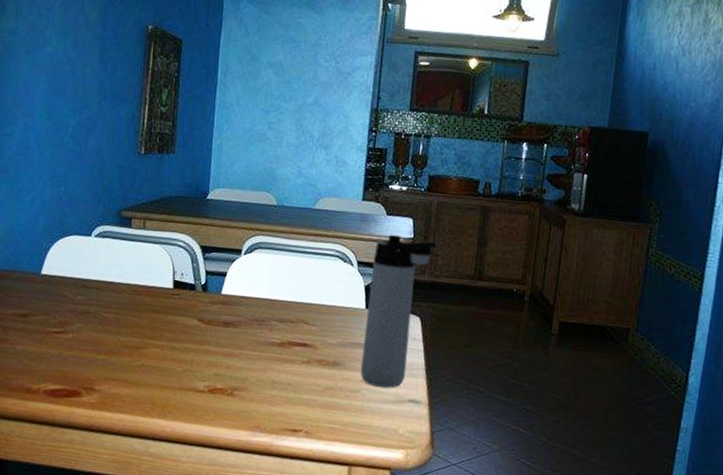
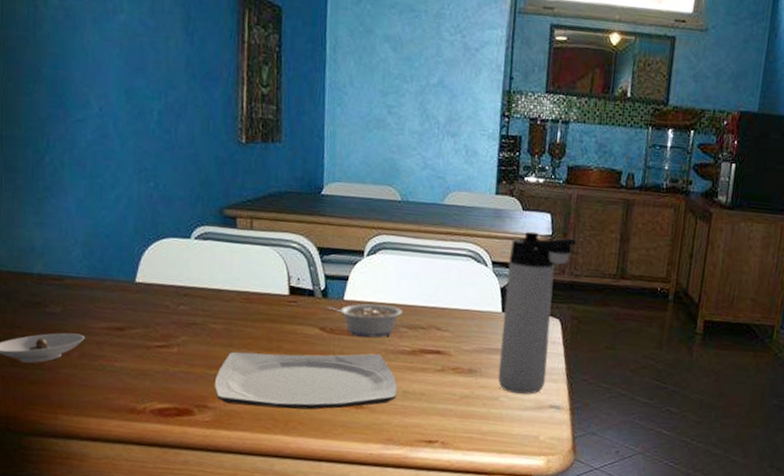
plate: none [102,339,266,396] -> present [215,351,397,410]
legume: none [206,298,274,330] -> present [327,303,403,338]

